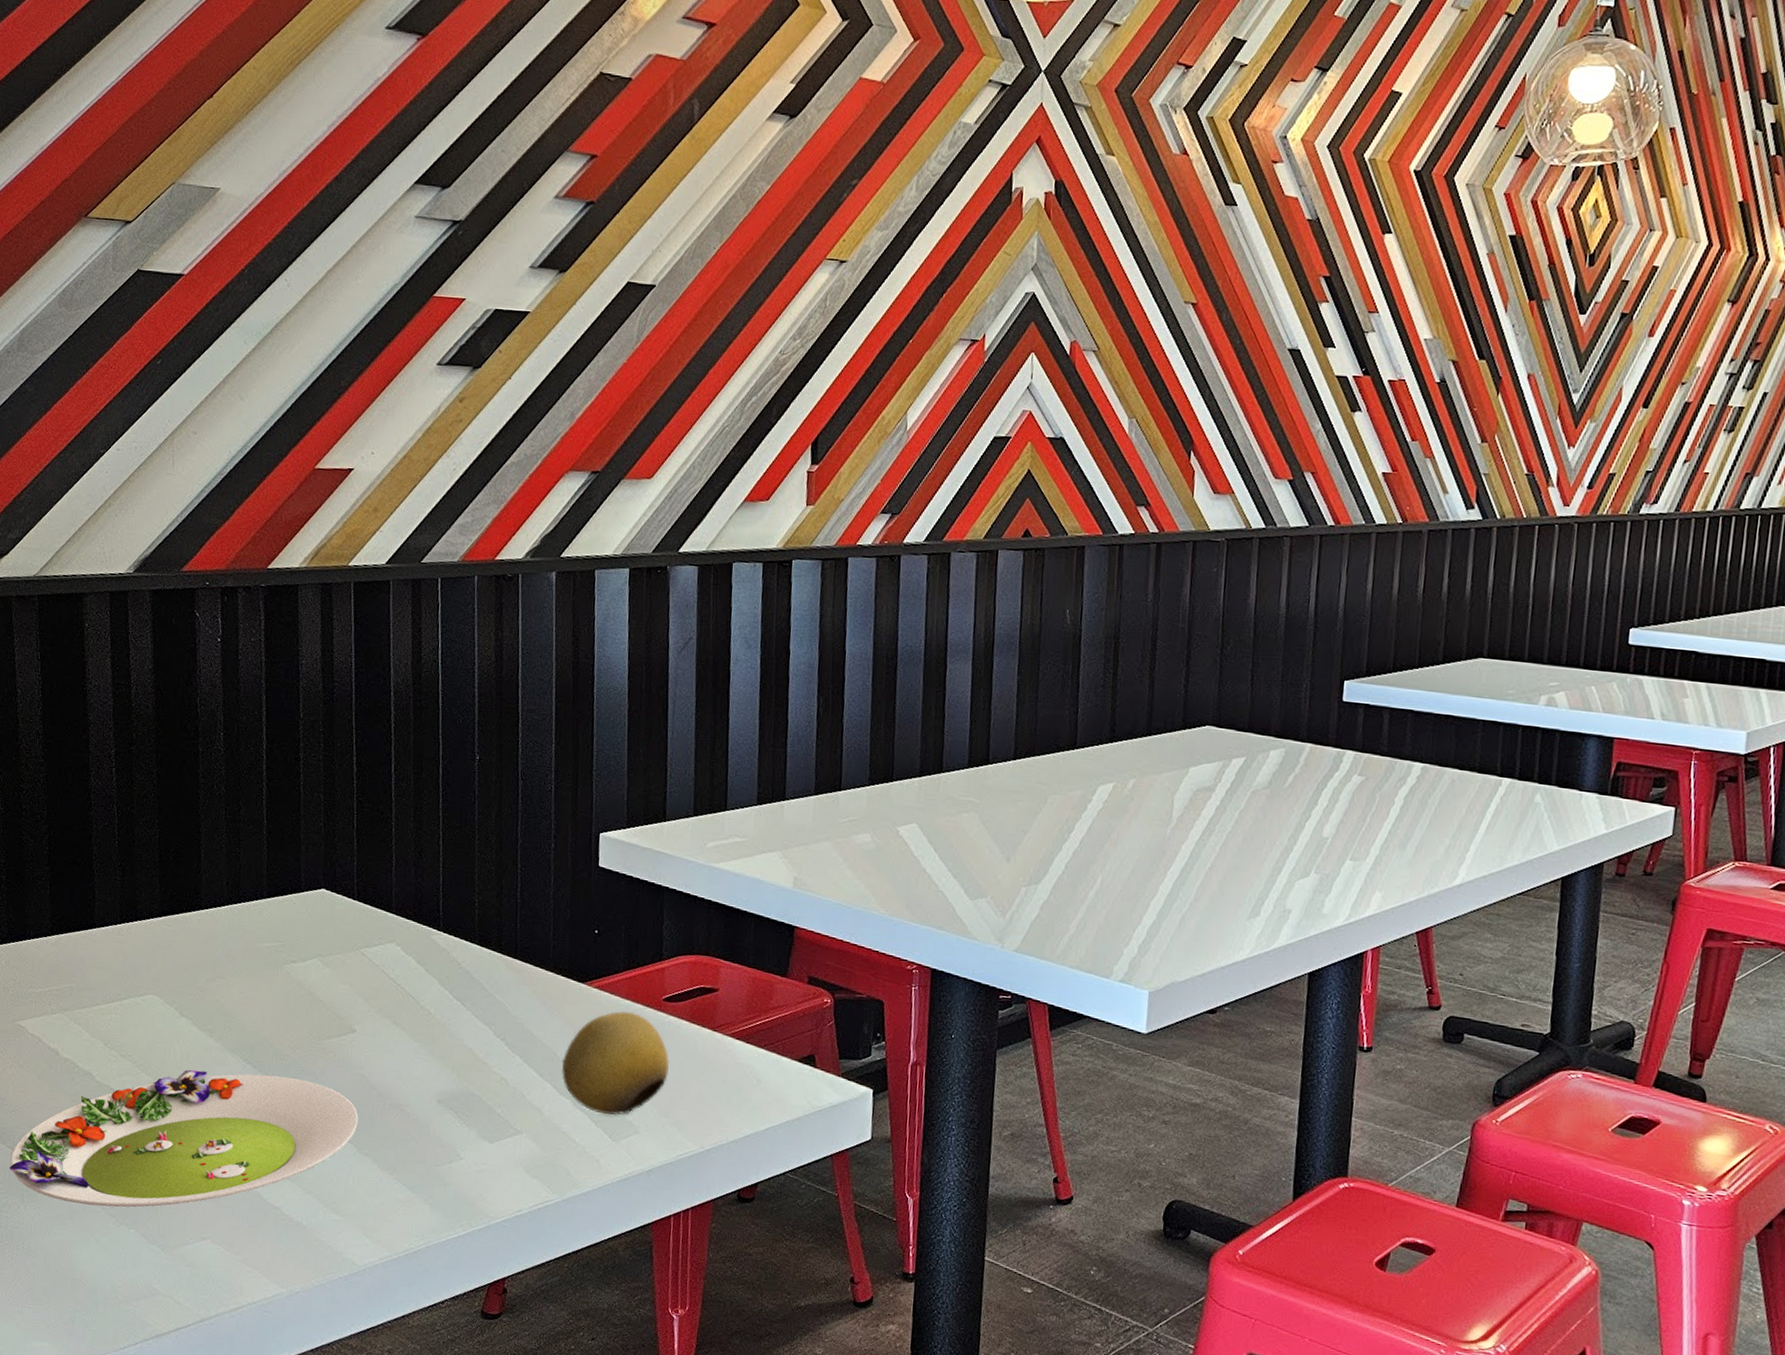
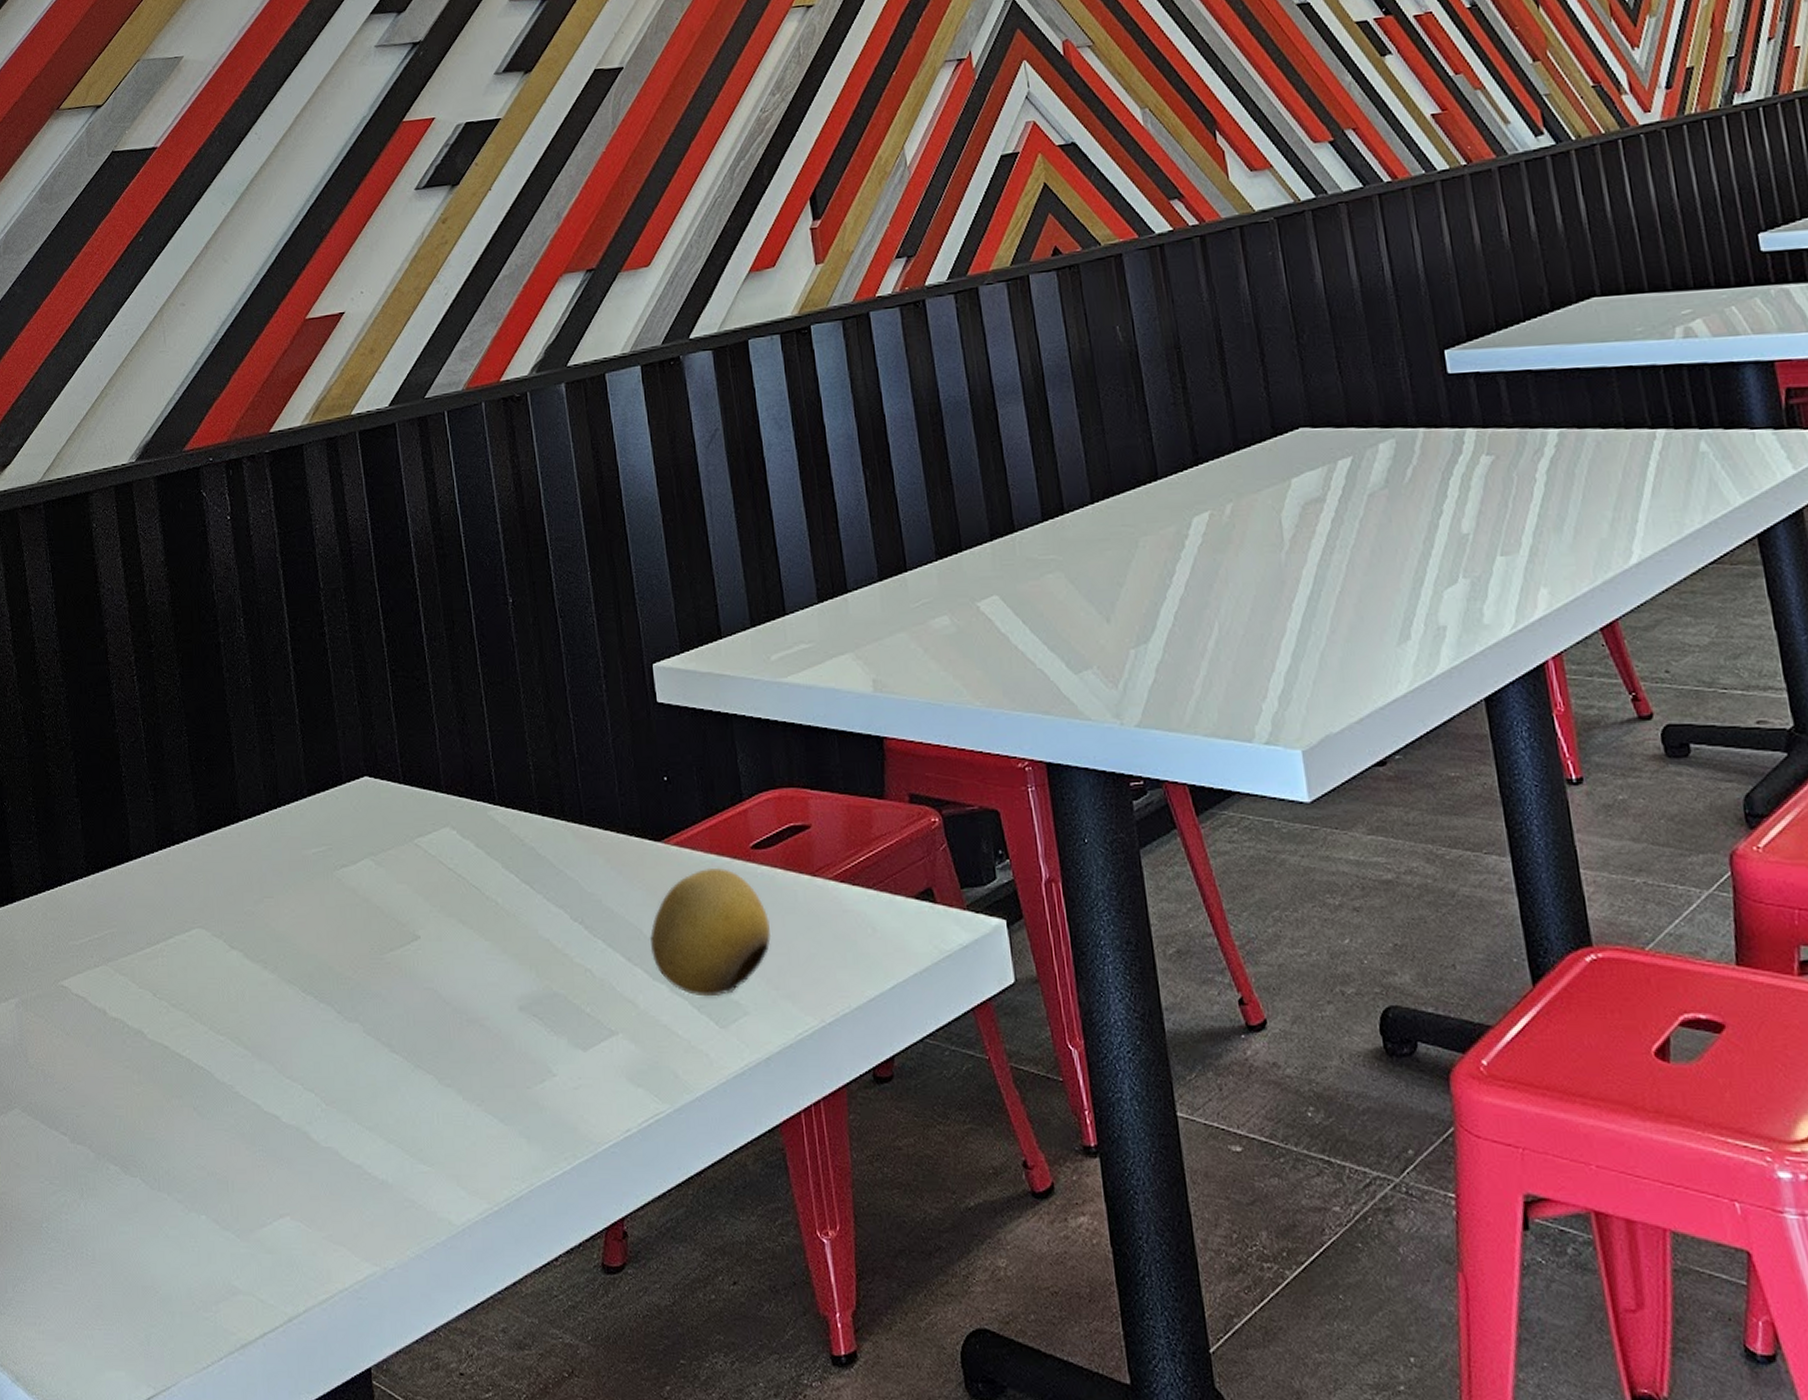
salad plate: present [10,1069,359,1208] -> none [65,1005,435,1193]

